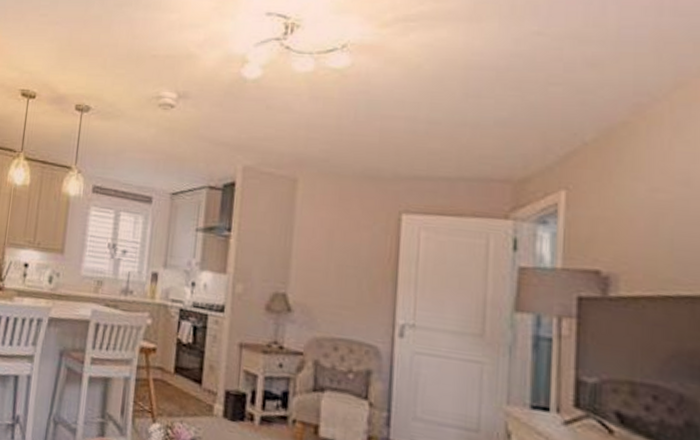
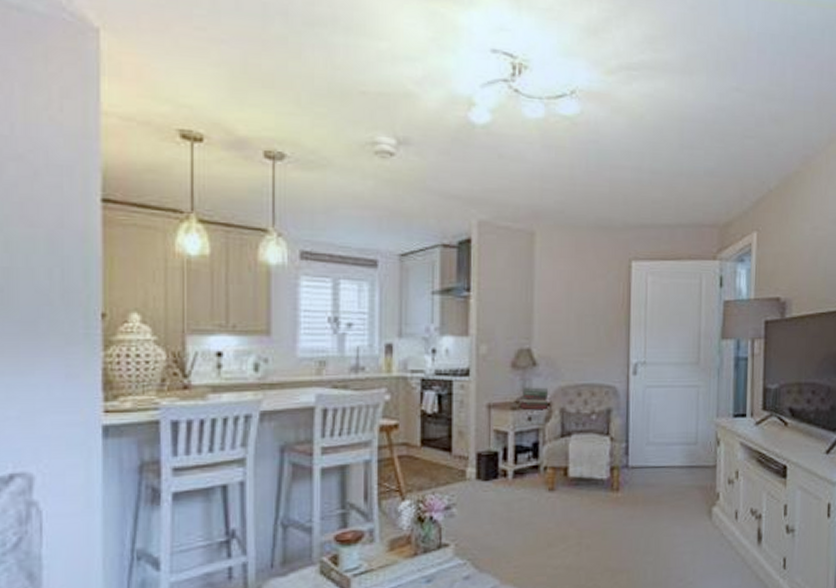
books: none [272,332,303,360] -> present [521,387,549,410]

